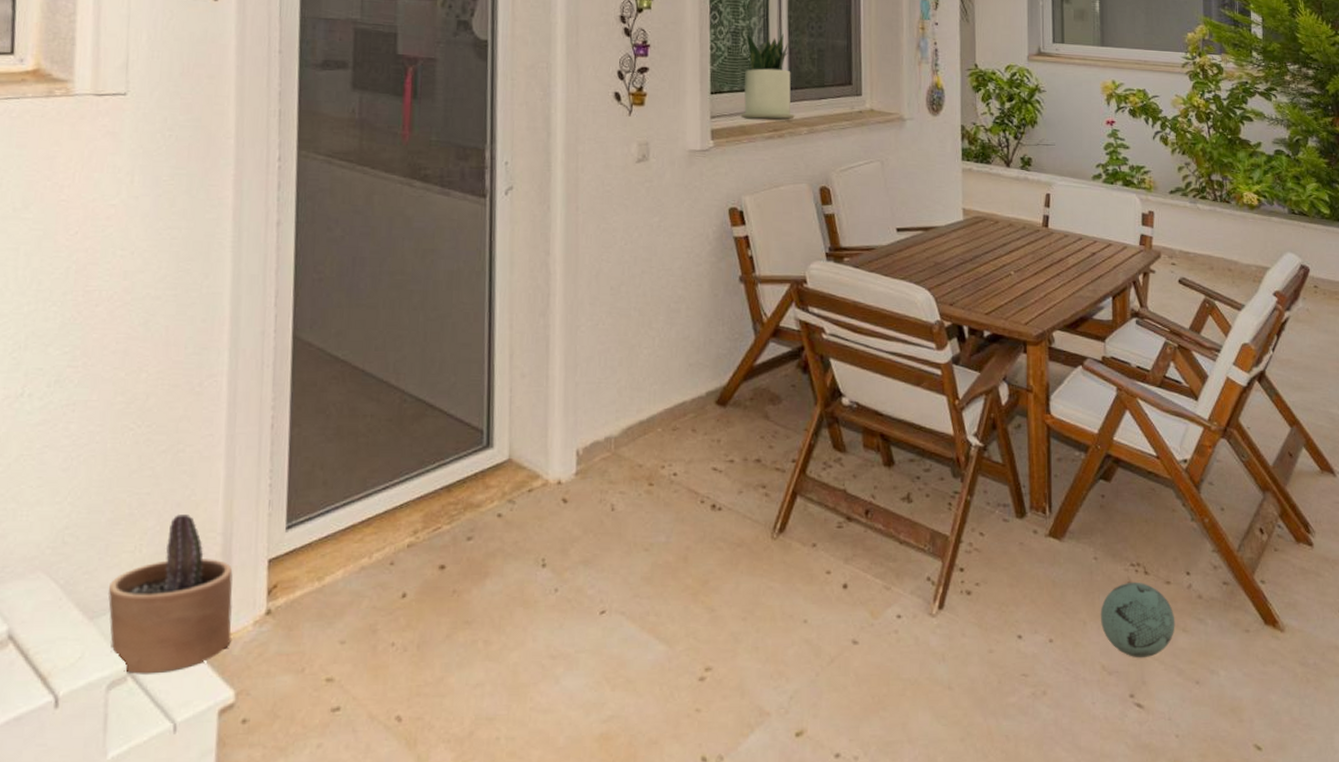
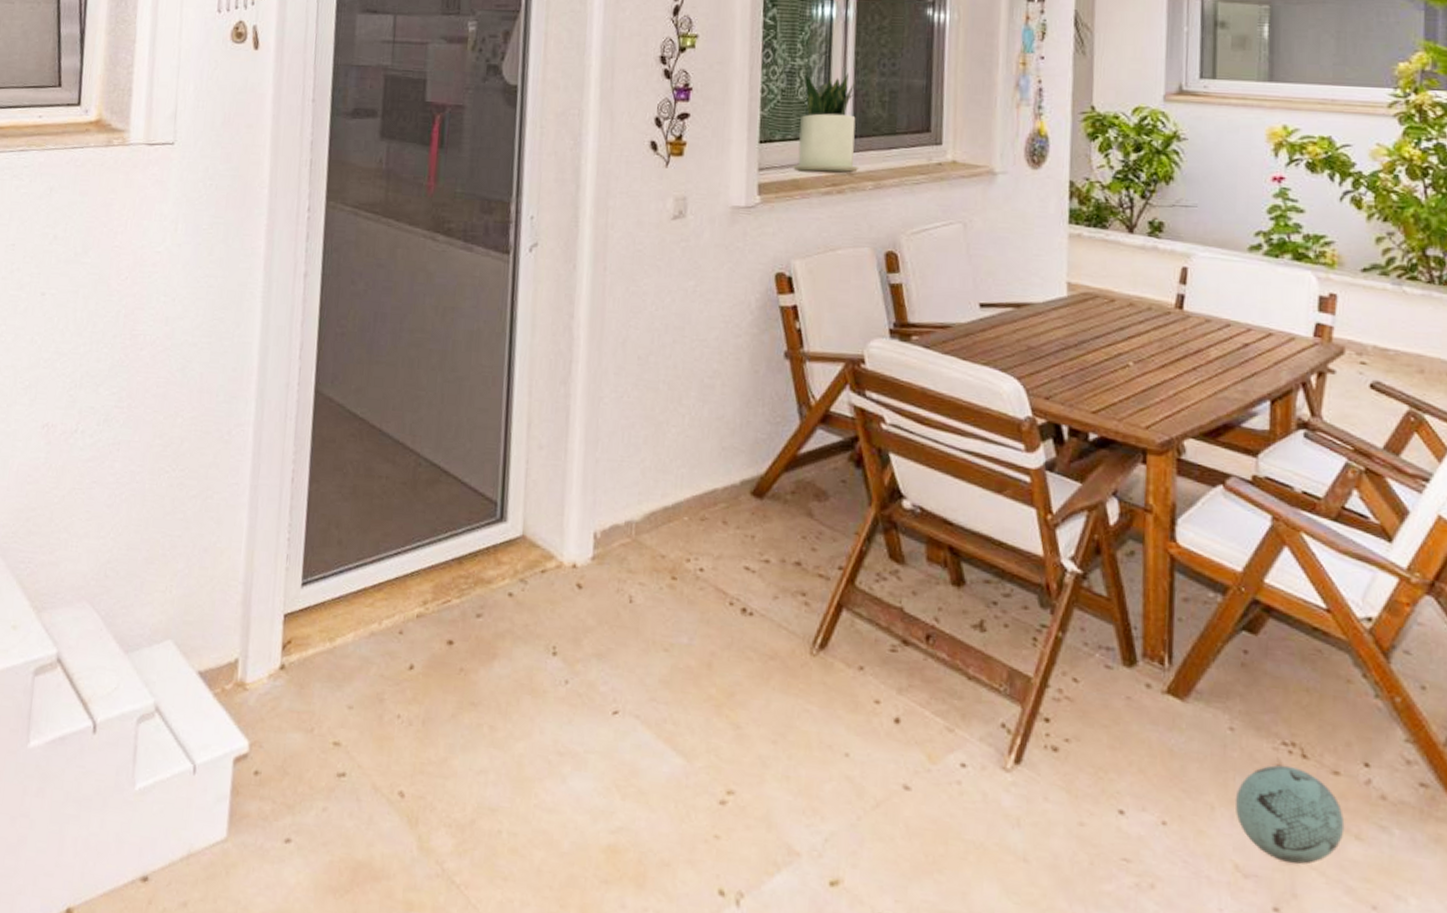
potted cactus: present [107,515,233,674] -> none [141,560,252,714]

